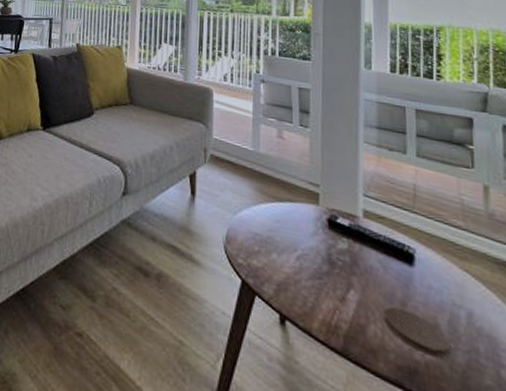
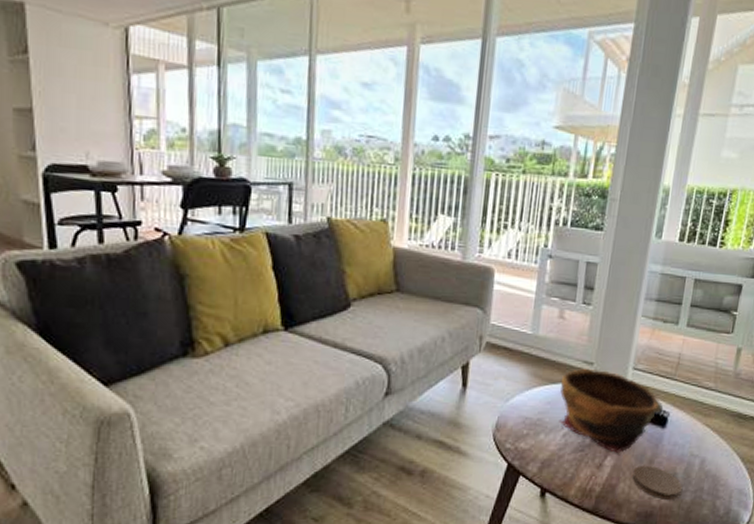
bowl: none [287,190,407,289] -> present [558,369,664,454]

